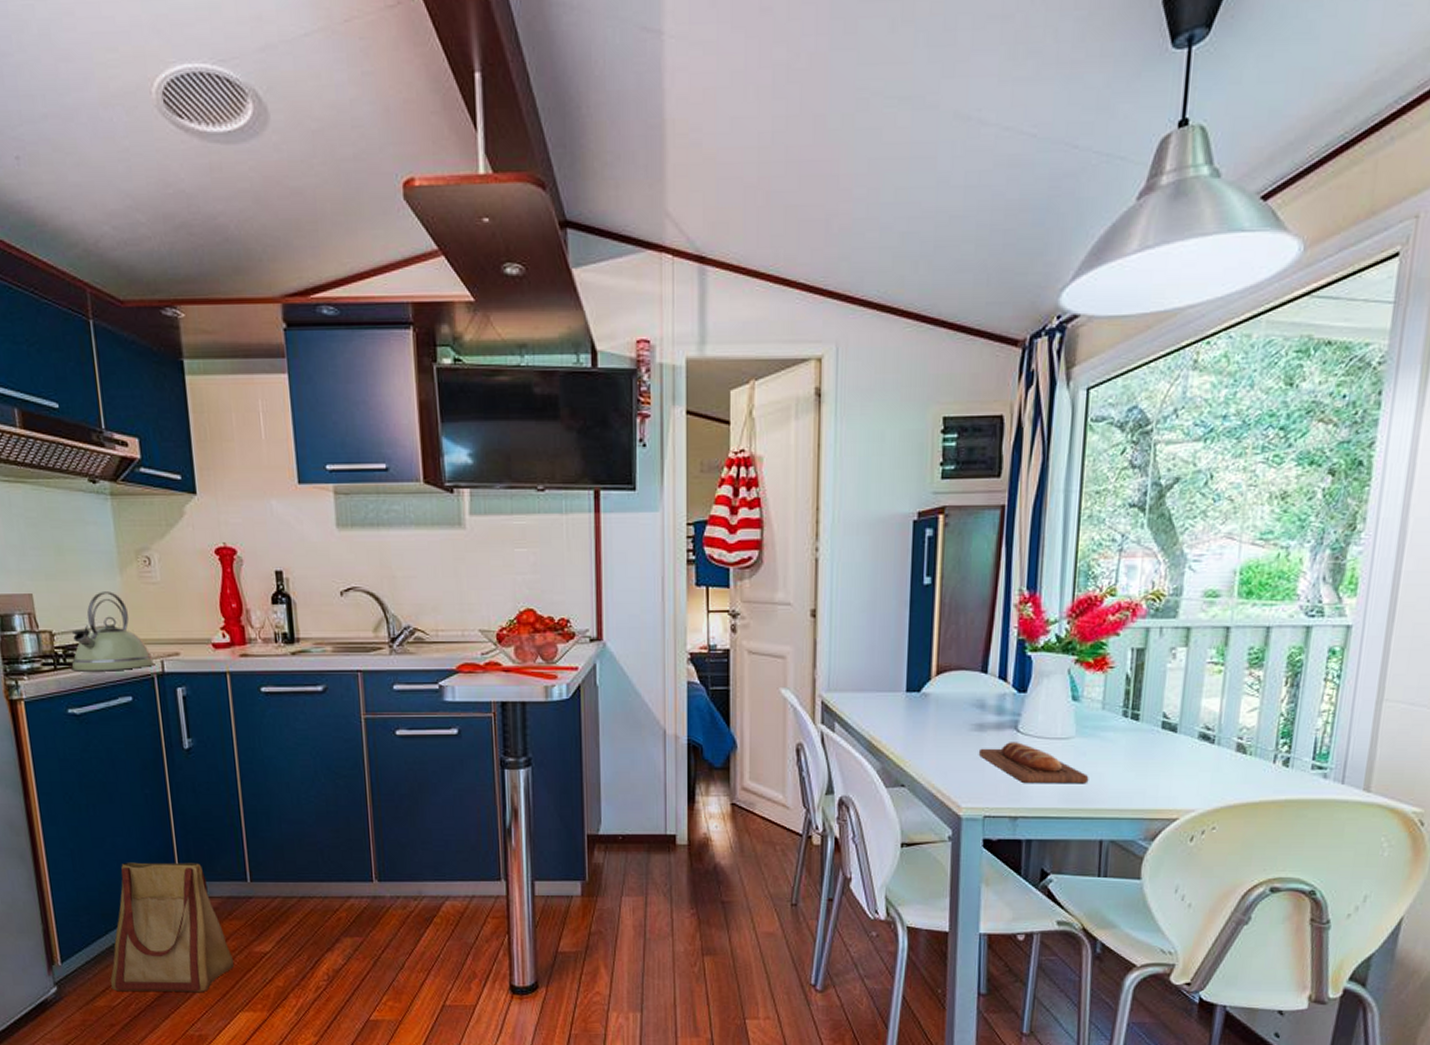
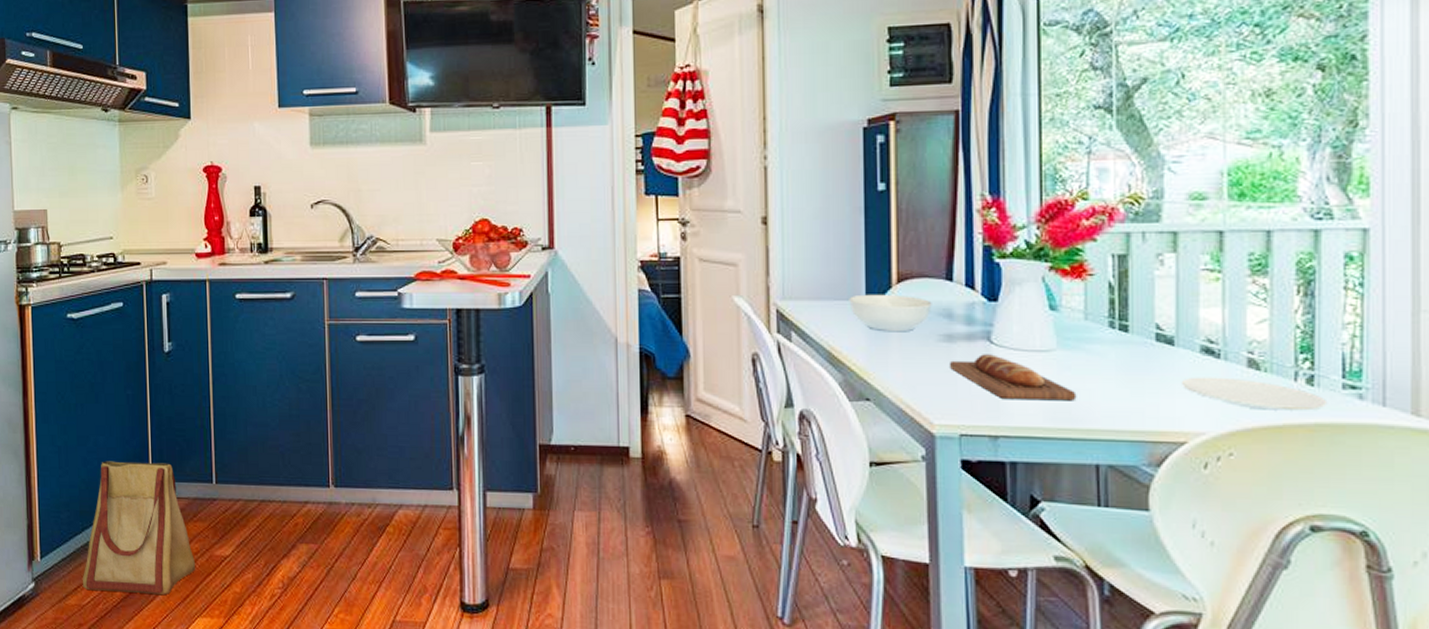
kettle: present [71,592,155,672] -> none [73,207,145,279]
bowl: none [890,686,967,722] -> present [849,294,932,332]
plate: none [1178,760,1298,789] -> present [1180,377,1328,411]

